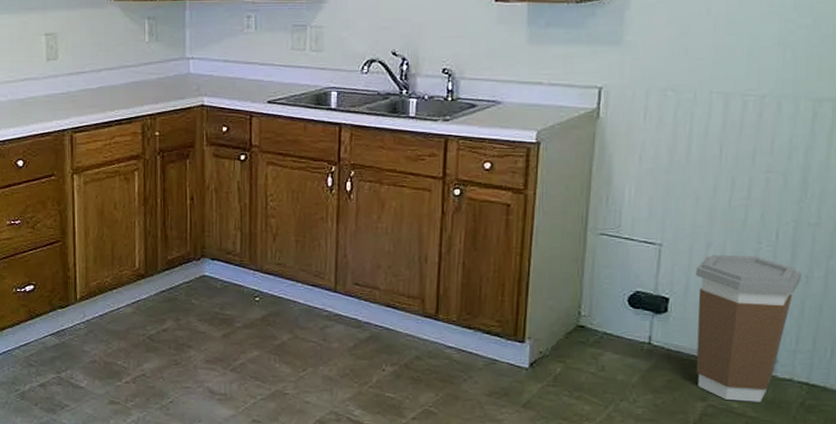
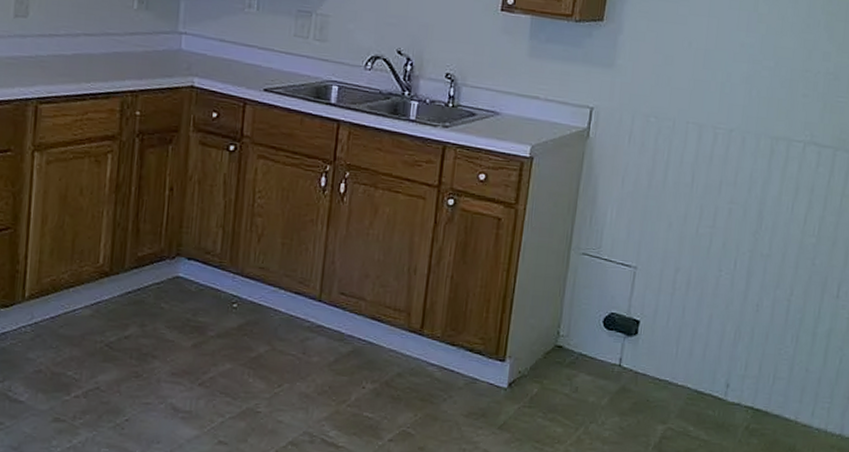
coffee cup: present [695,254,802,402] -> none [658,279,753,426]

